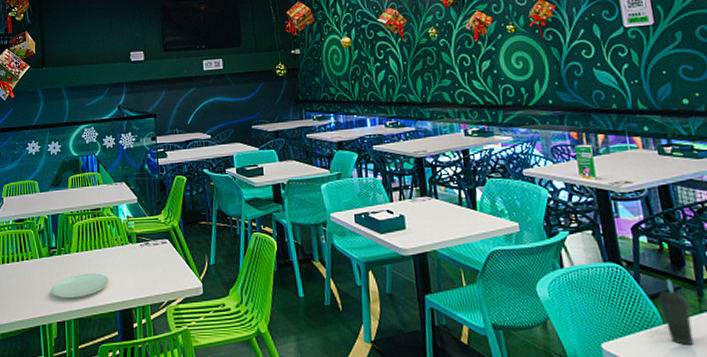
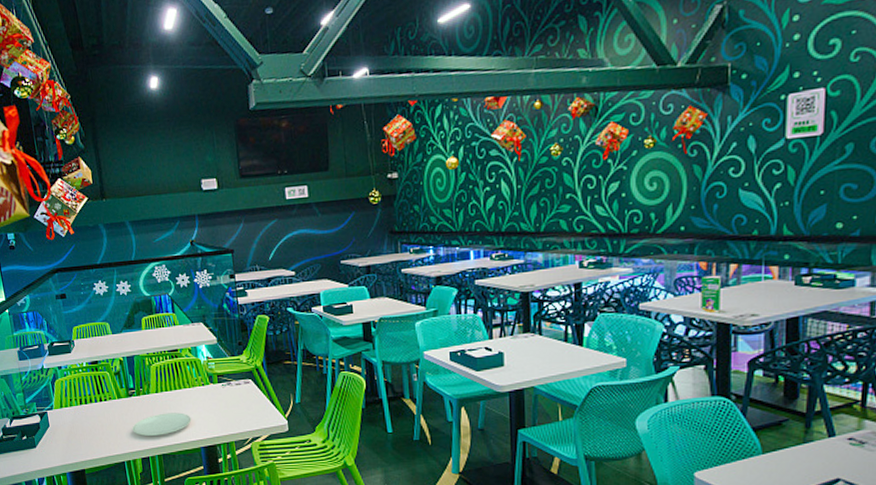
cup: present [657,279,694,345] -> none [761,412,796,473]

